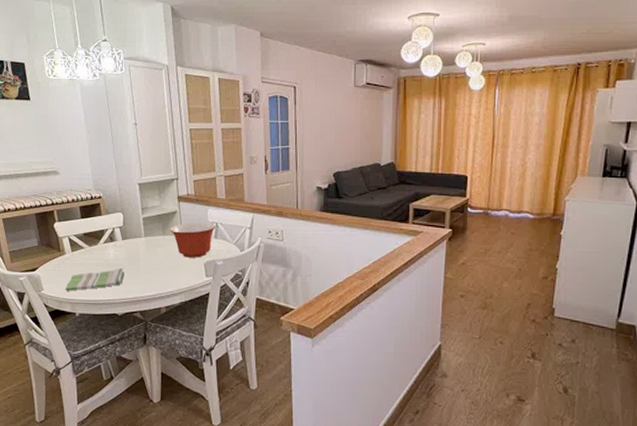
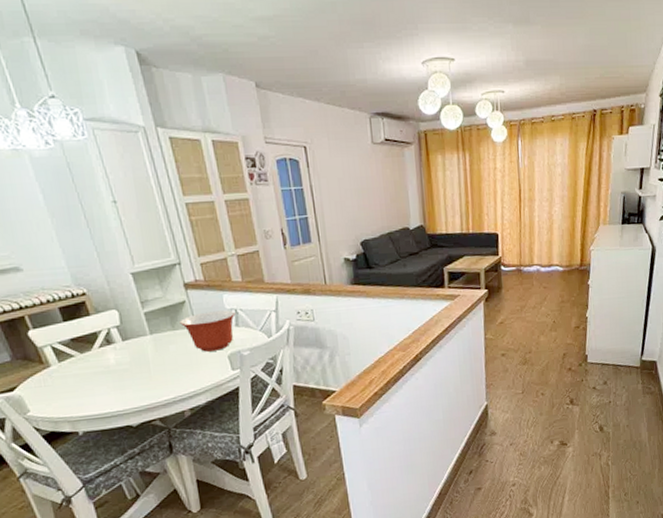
dish towel: present [65,267,124,291] -> none [58,372,133,409]

